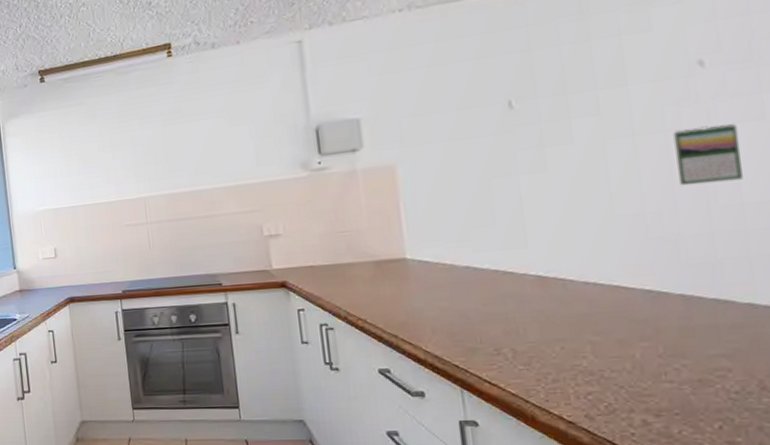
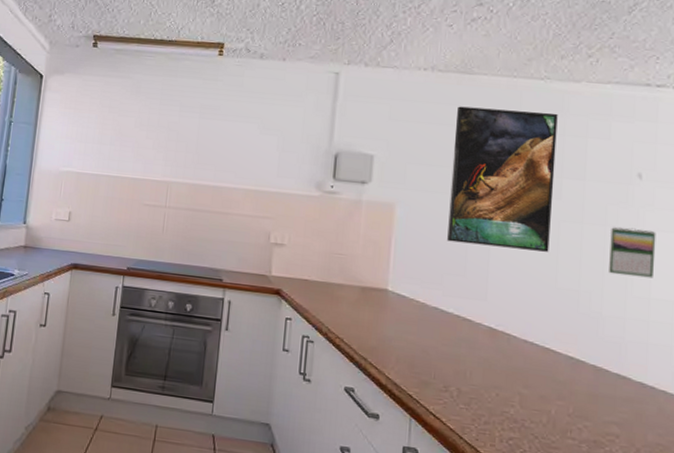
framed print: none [448,17,596,192] -> present [447,106,558,252]

